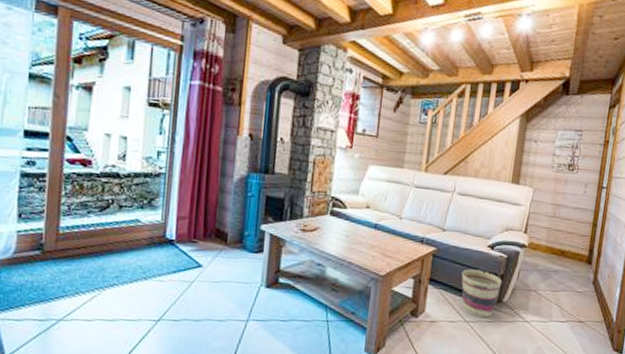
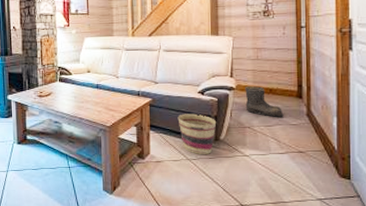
boots: none [534,244,571,284] -> present [245,85,284,118]

